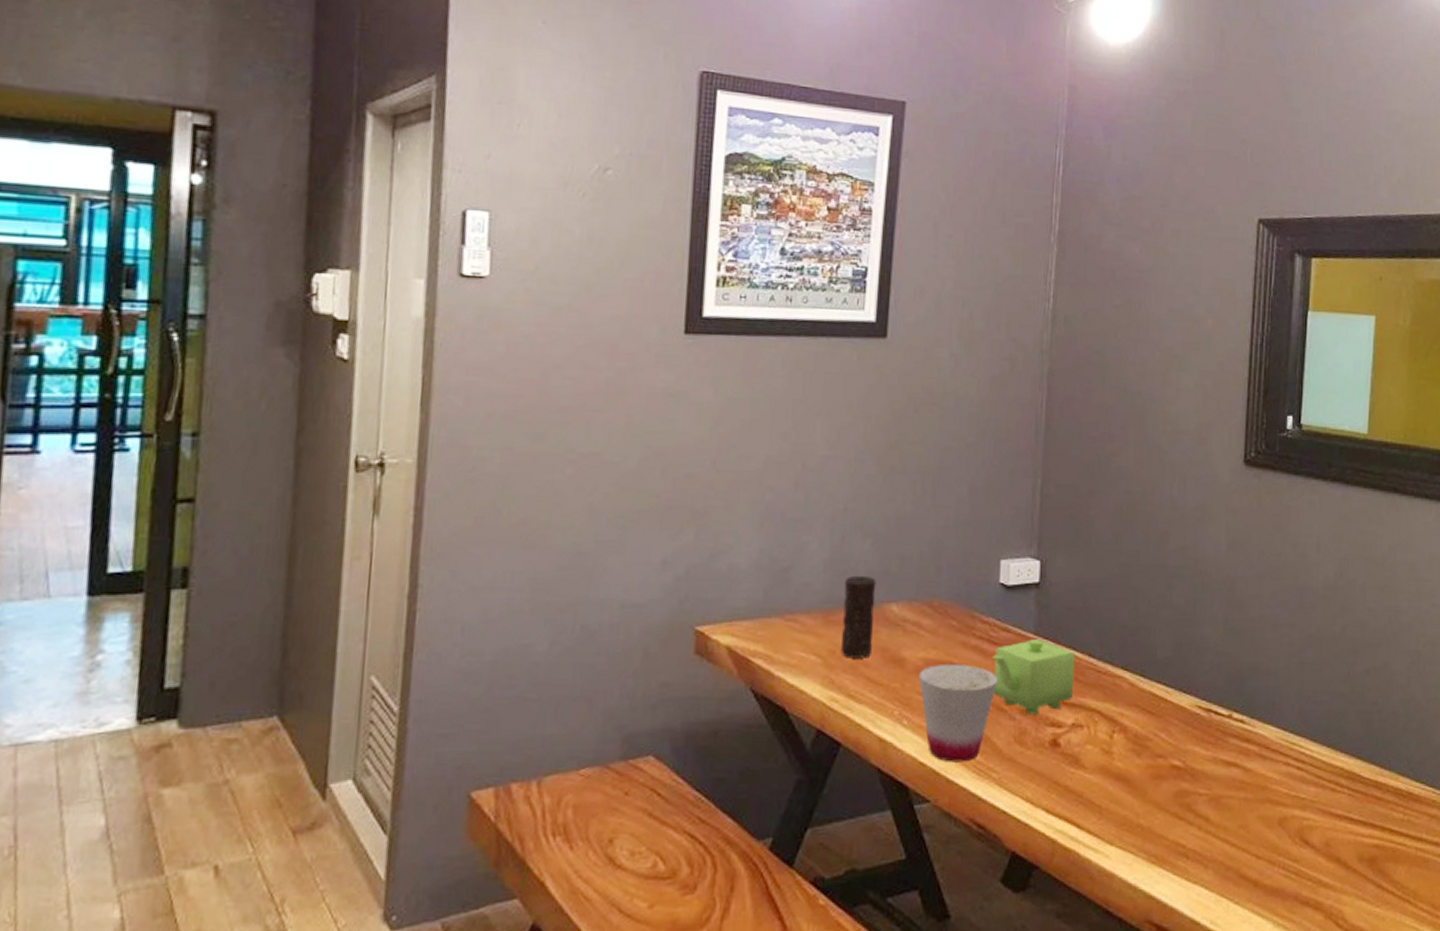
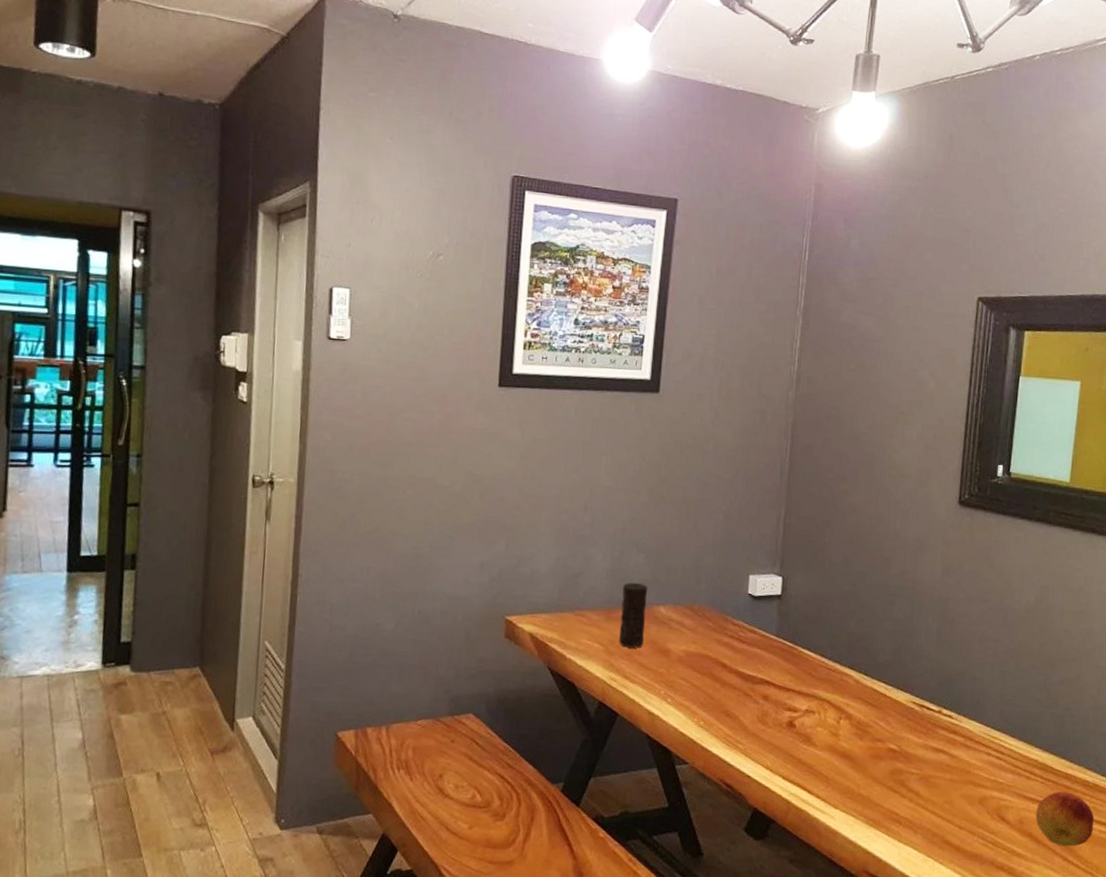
cup: present [918,663,997,762] -> none [680,655,745,735]
teapot: present [991,639,1075,715] -> none [740,640,810,701]
fruit: none [1343,804,1409,871] -> present [1035,792,1094,847]

